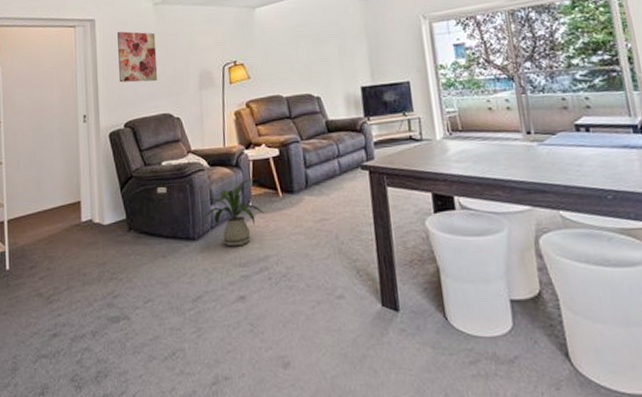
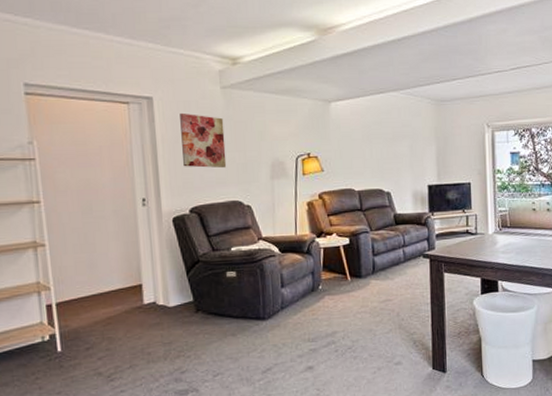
house plant: present [201,178,264,247] -> none [271,264,333,325]

